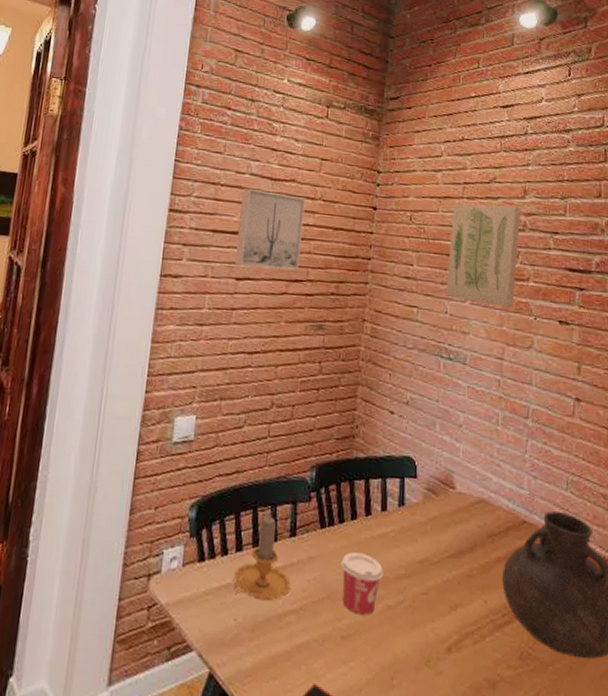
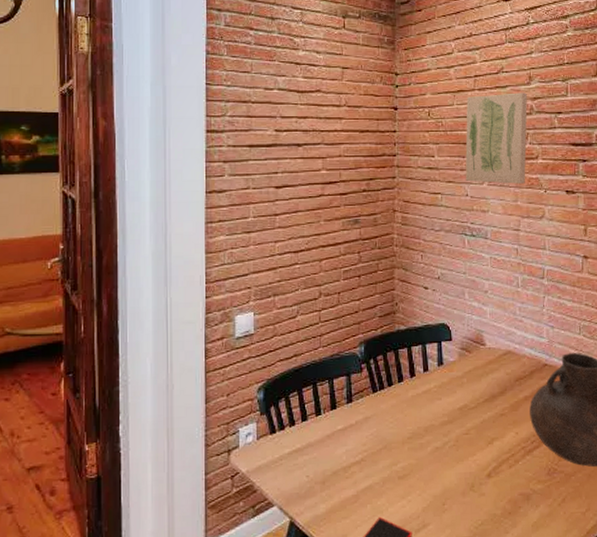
candle: present [233,515,291,601] -> none [302,388,352,458]
wall art: present [234,188,306,271] -> none [272,102,332,176]
cup: present [340,552,384,615] -> none [392,408,430,458]

